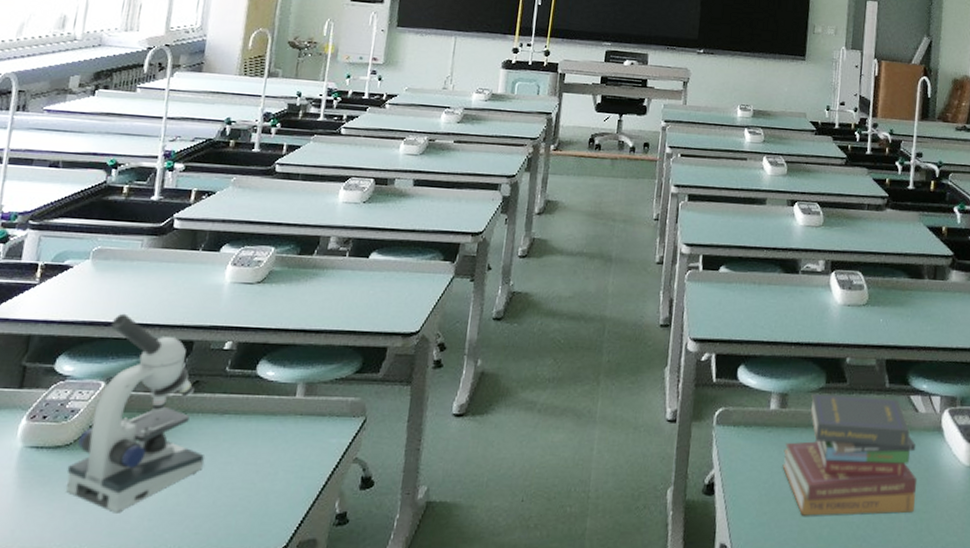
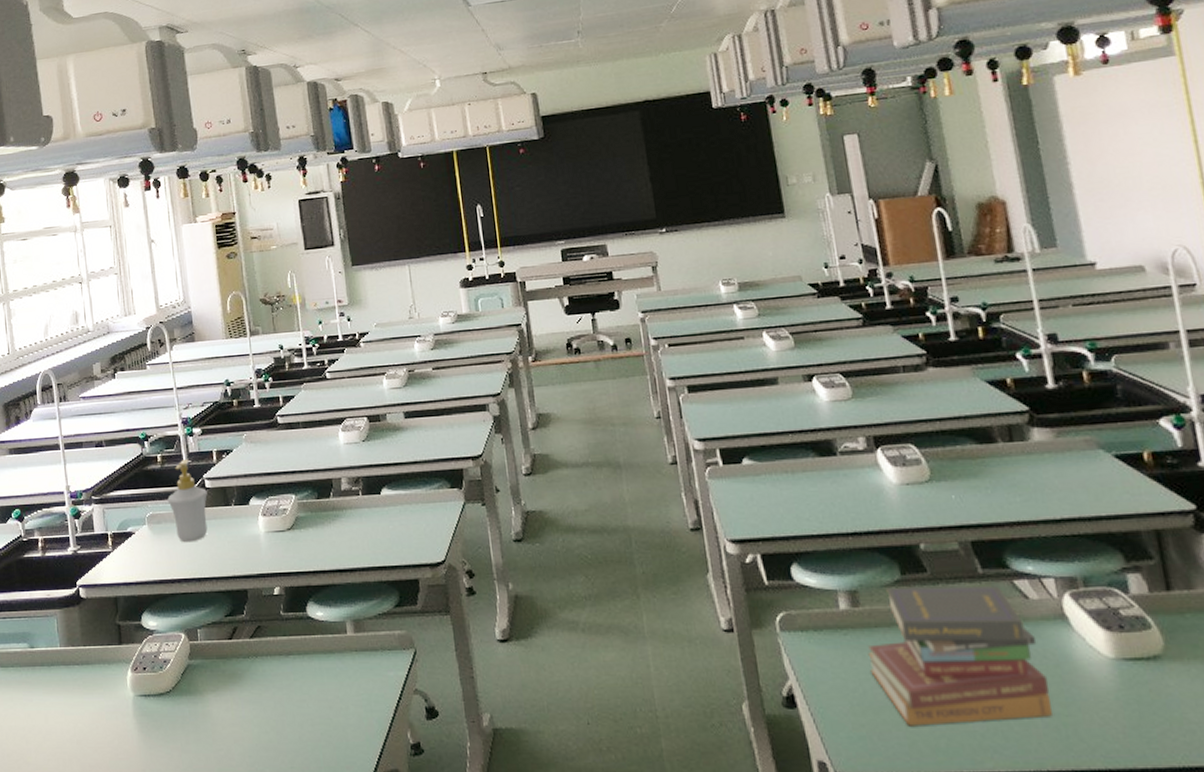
microscope: present [66,313,204,513] -> none [173,570,282,752]
soap bottle: none [123,195,174,284] -> present [167,459,208,543]

